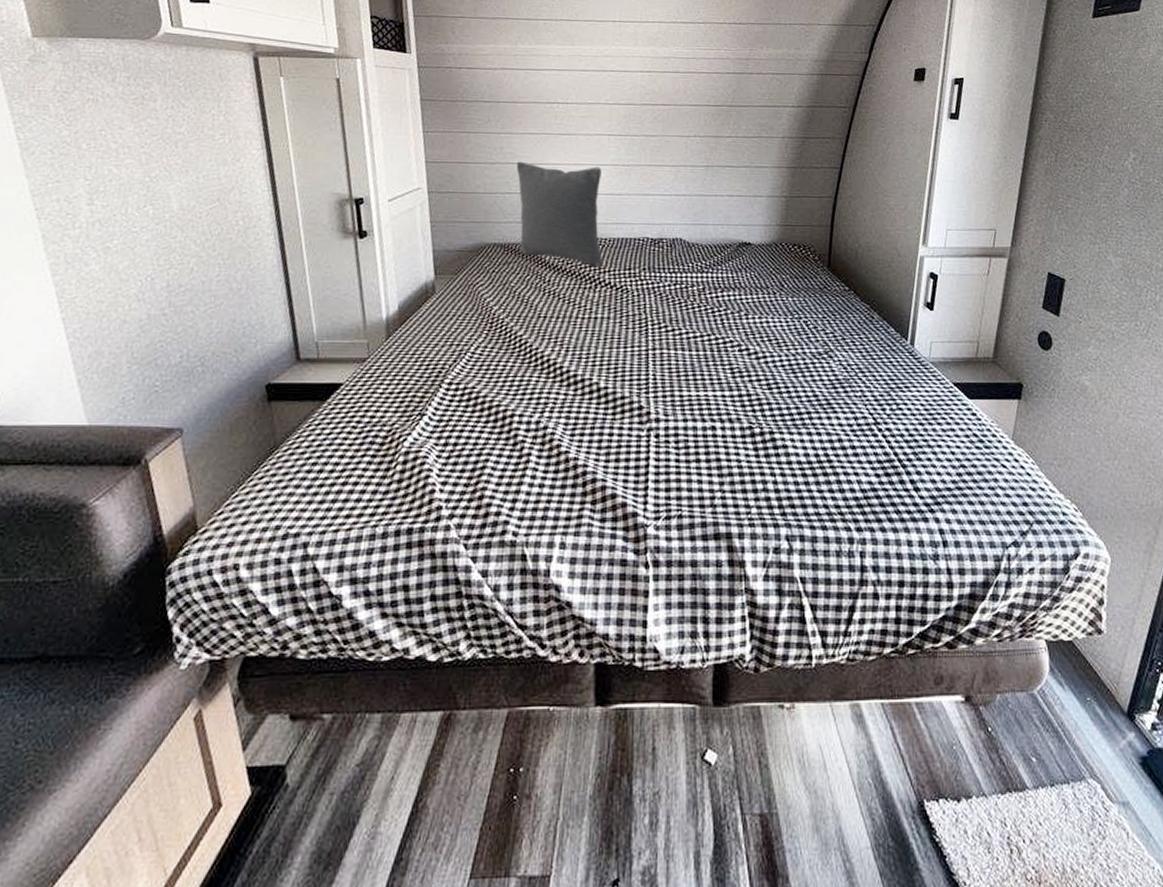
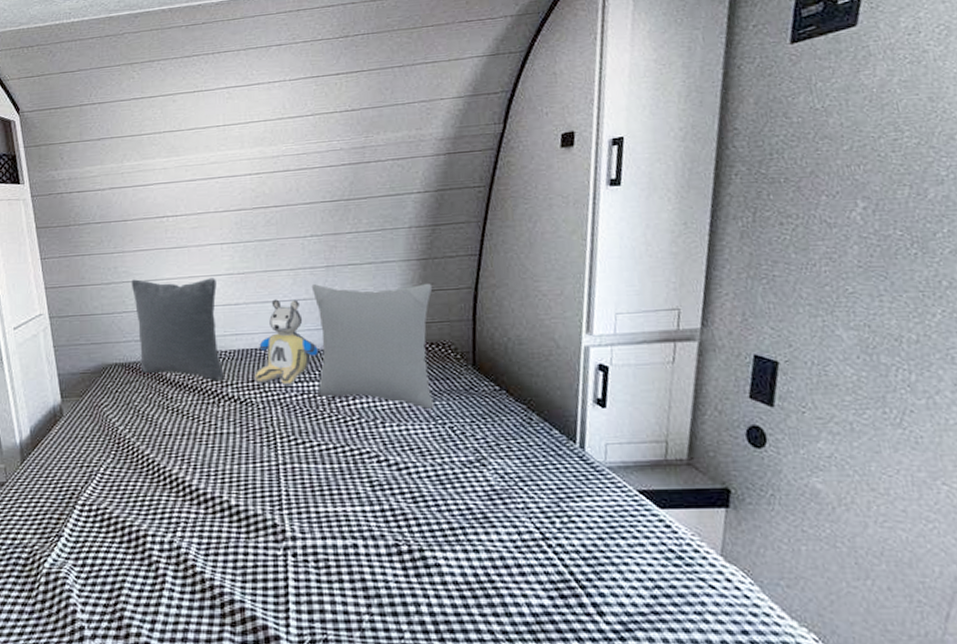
stuffed animal: none [631,193,694,278] -> present [254,299,320,388]
pillow: none [689,182,799,304] -> present [311,283,434,409]

